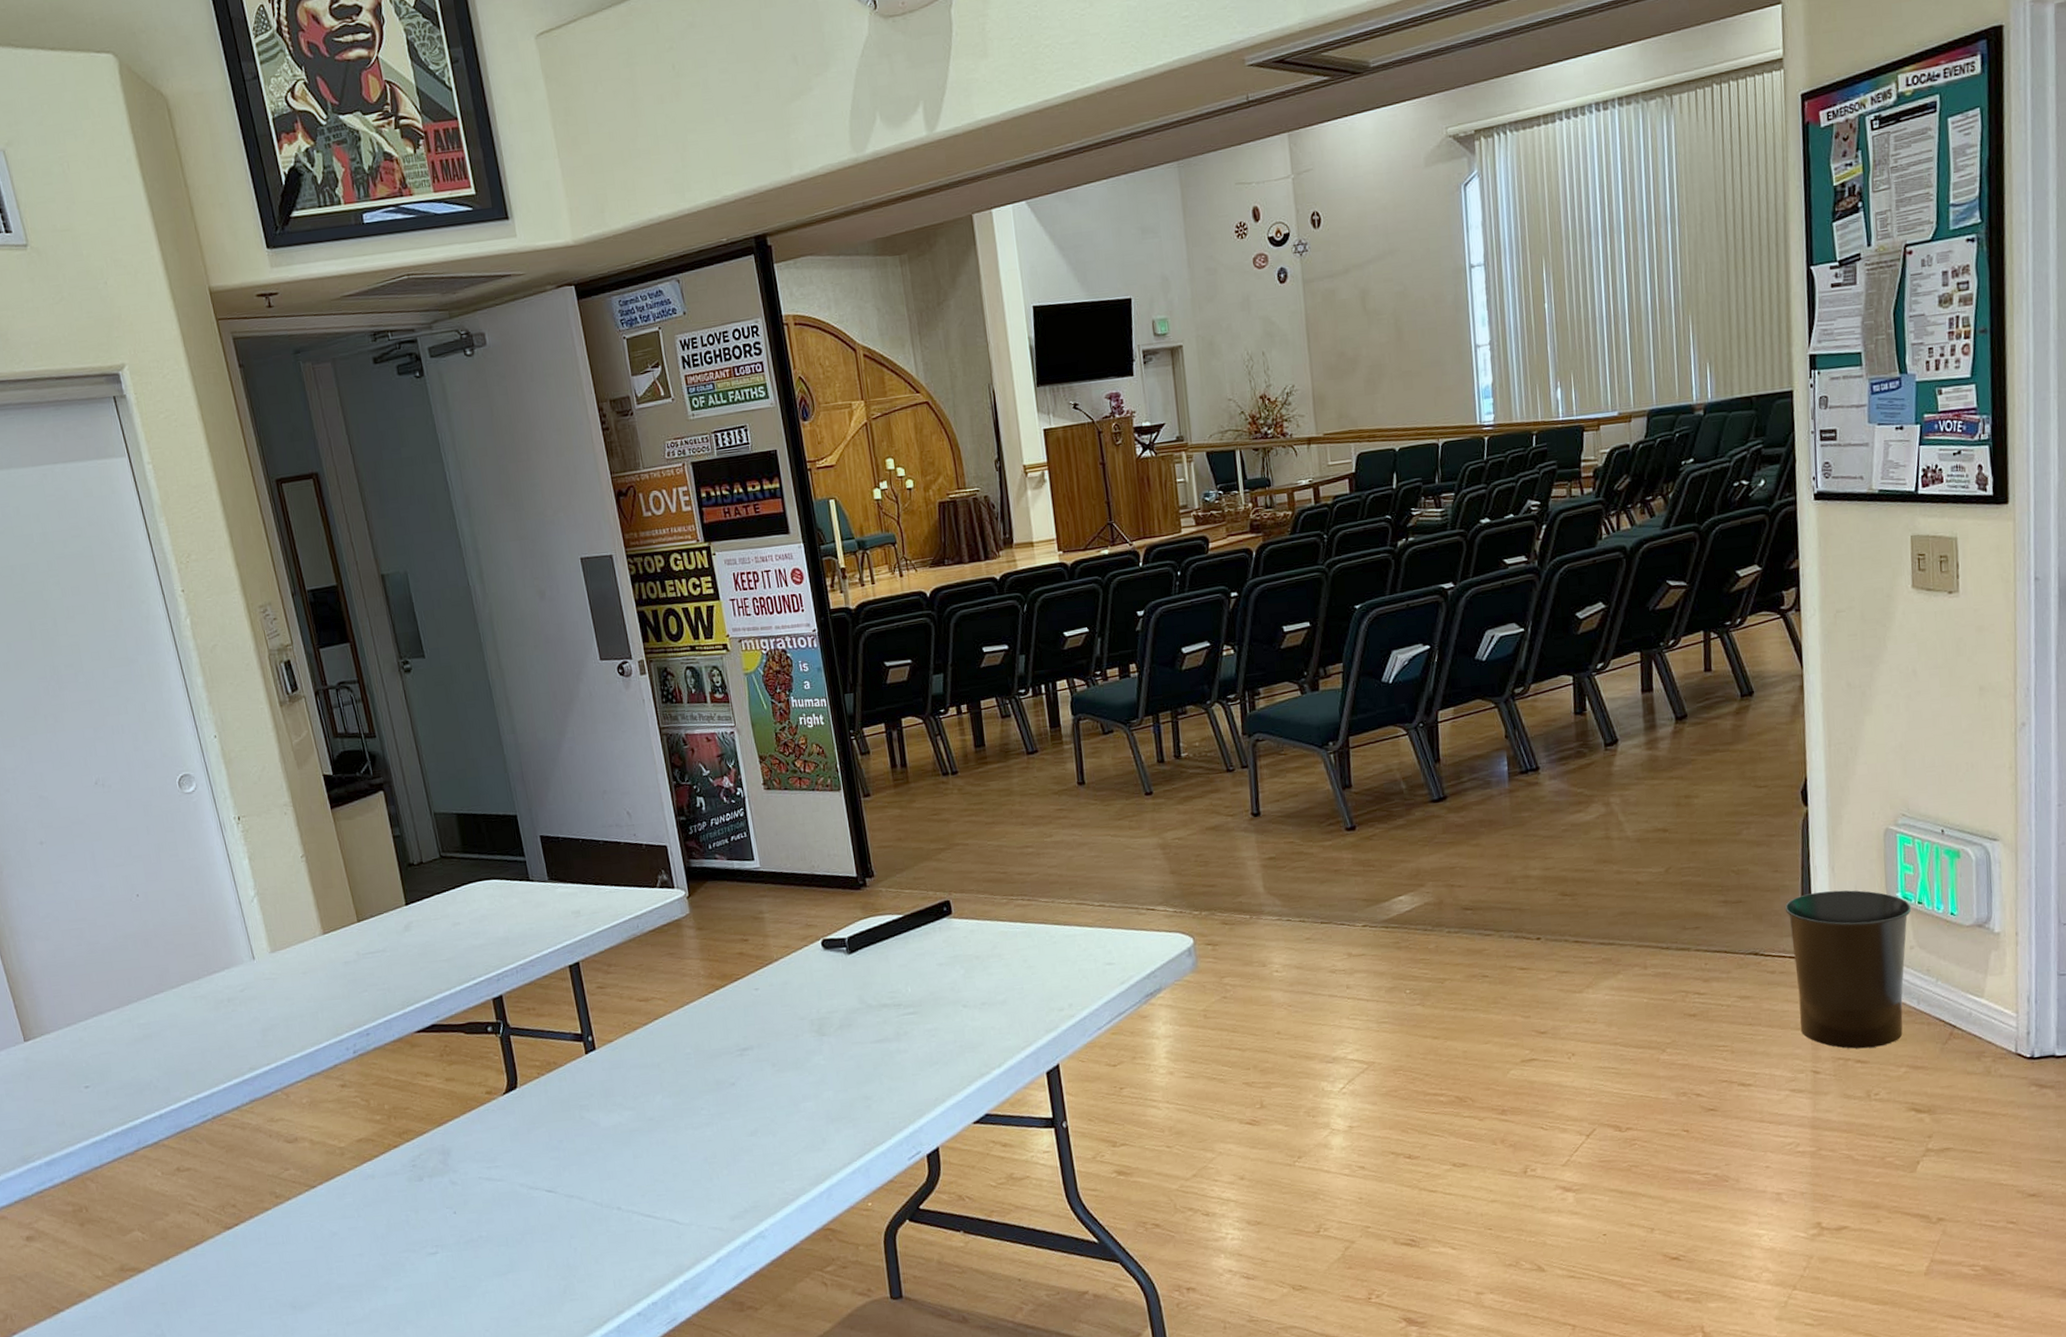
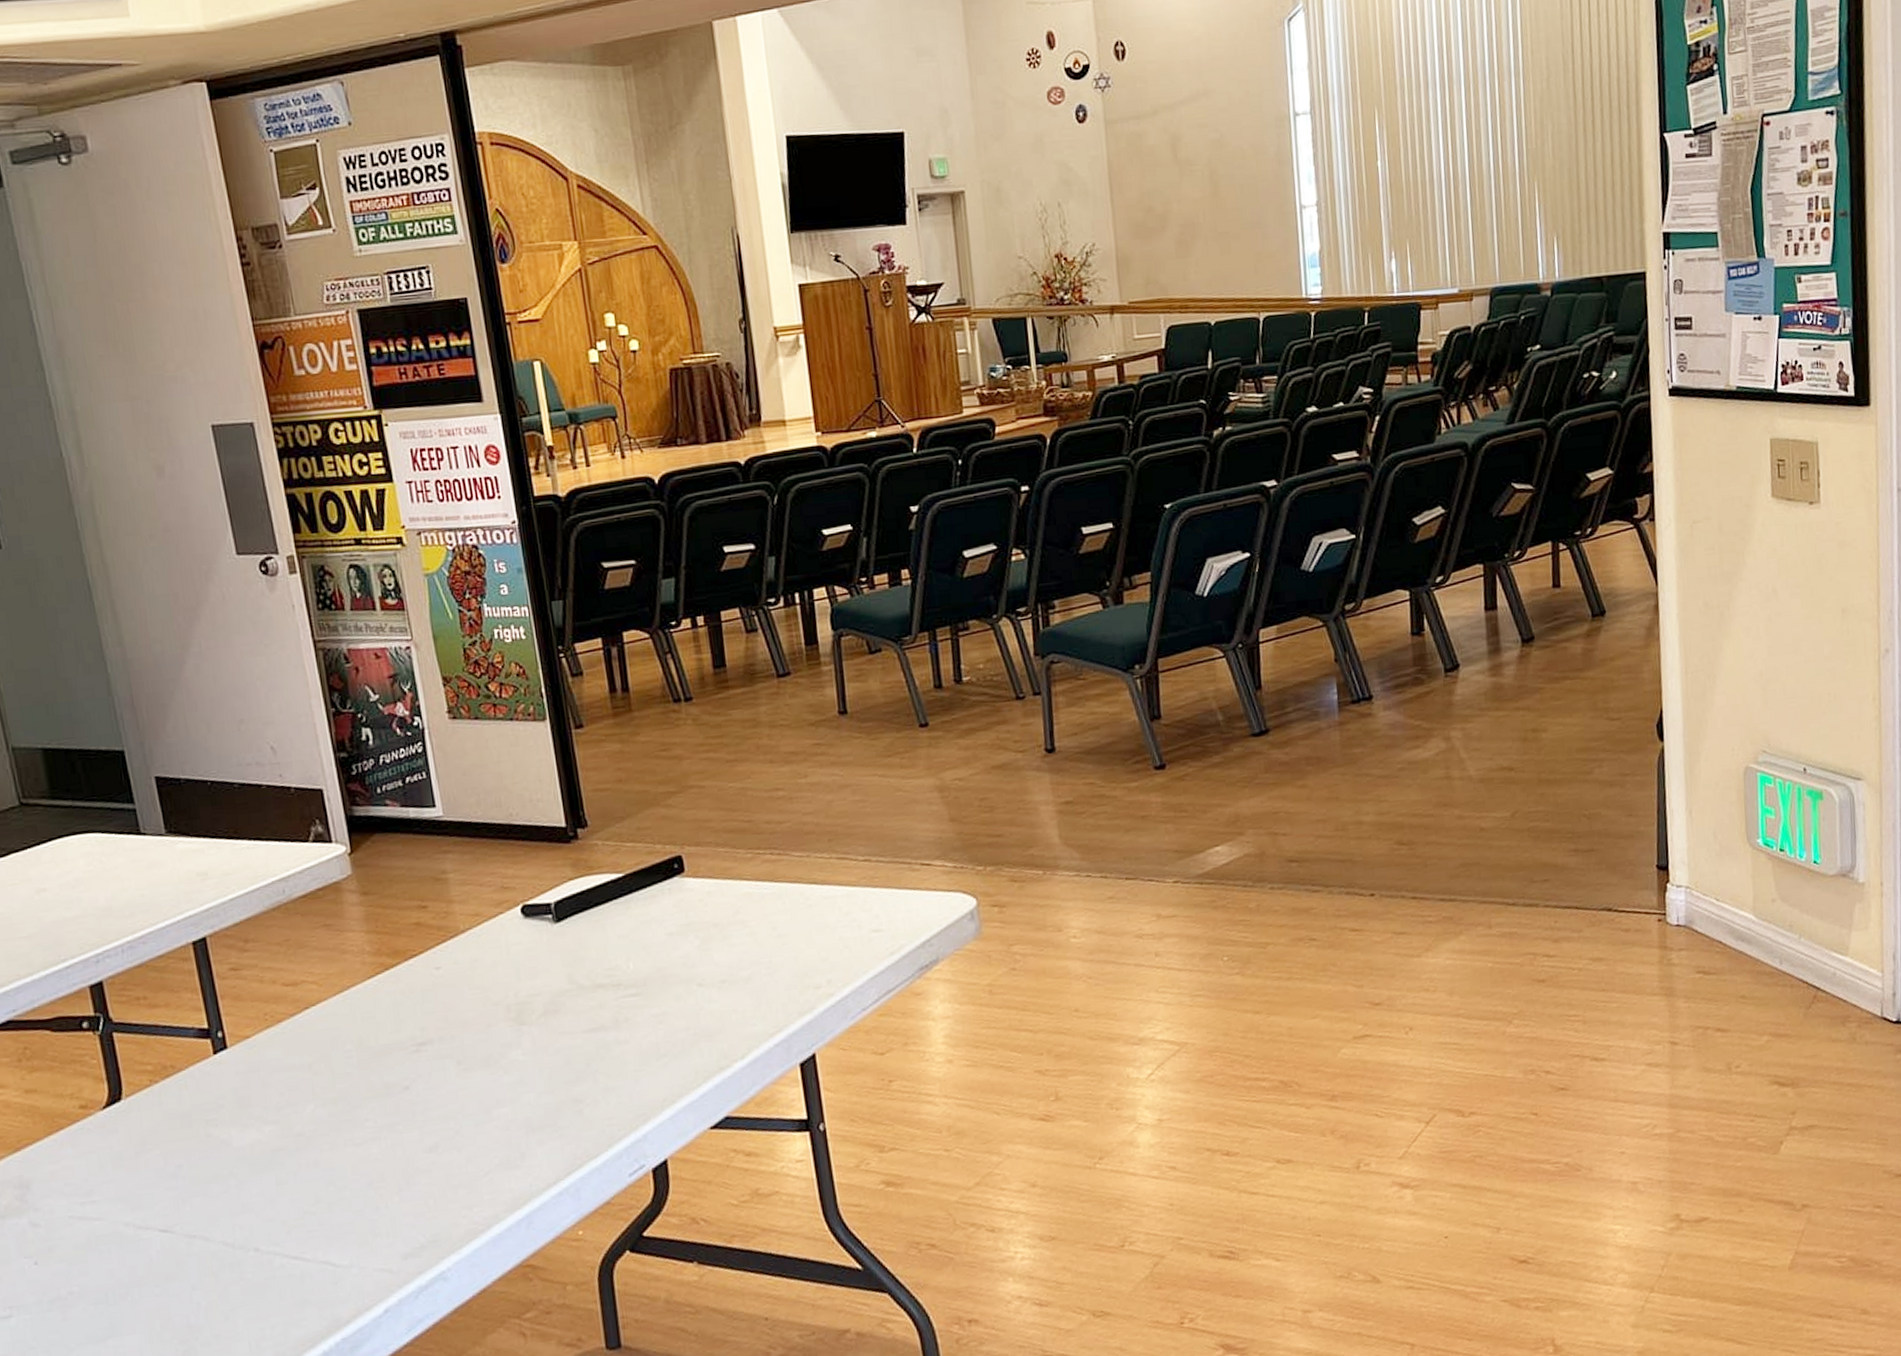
waste bin: present [1784,890,1912,1049] -> none [1639,836,1773,1016]

